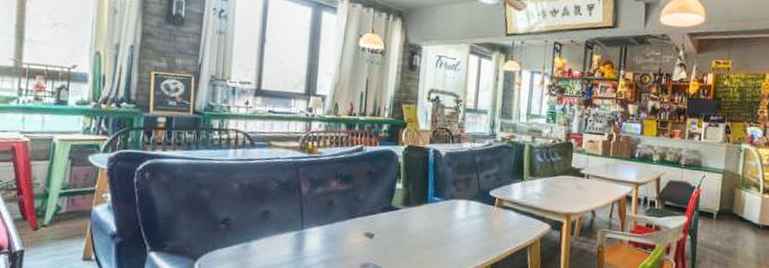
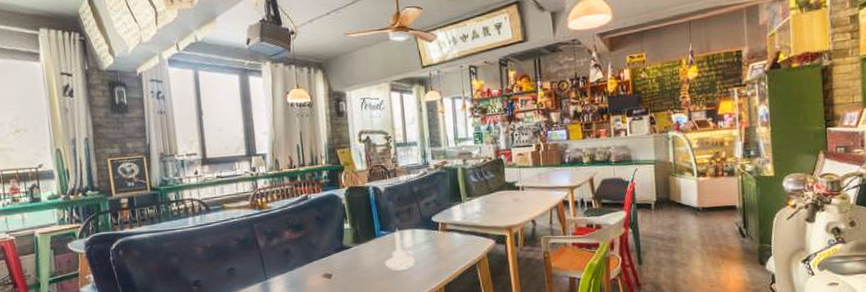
candle holder: none [432,196,465,240] -> present [385,228,415,270]

